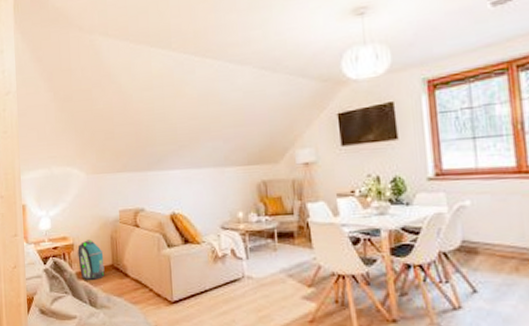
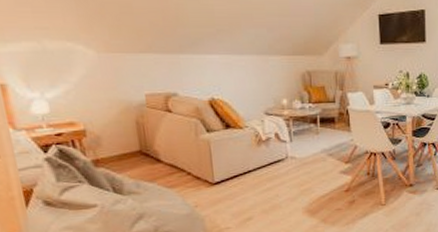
backpack: present [77,240,105,280] -> none [91,125,131,167]

